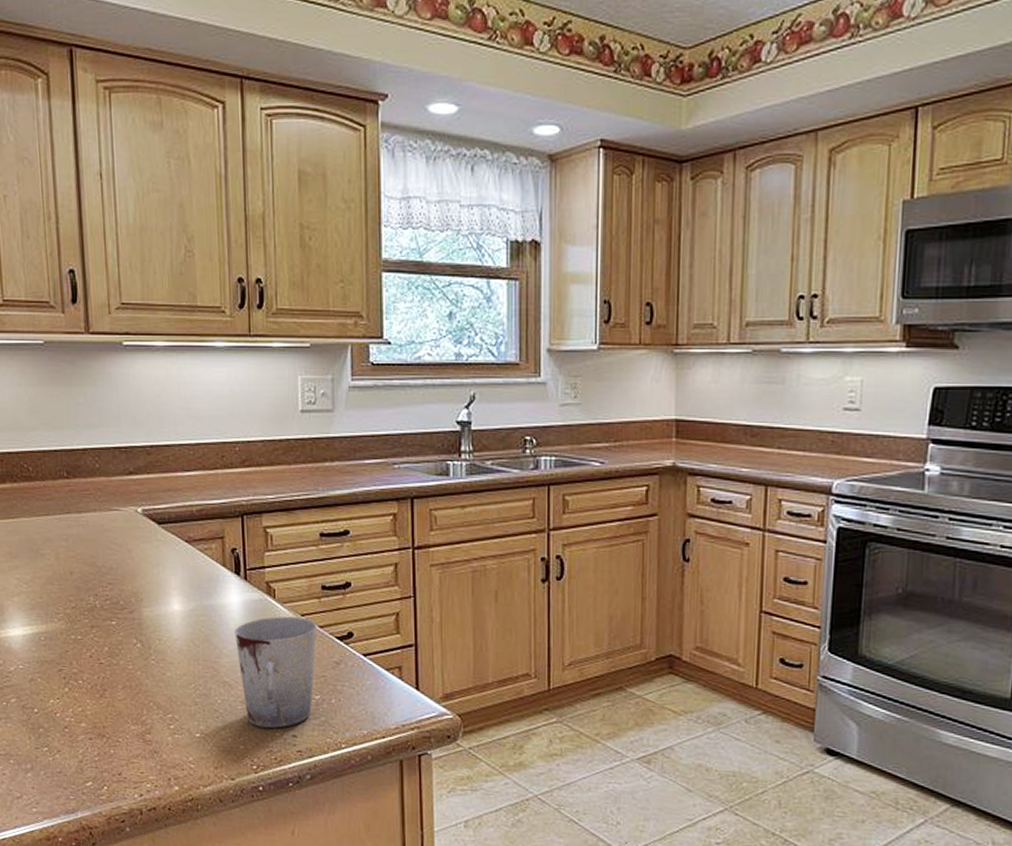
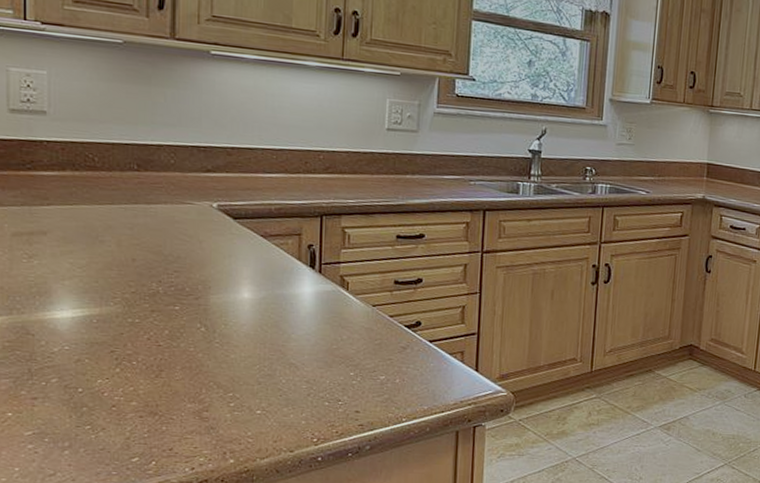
cup: present [234,616,318,728] -> none [304,306,388,405]

